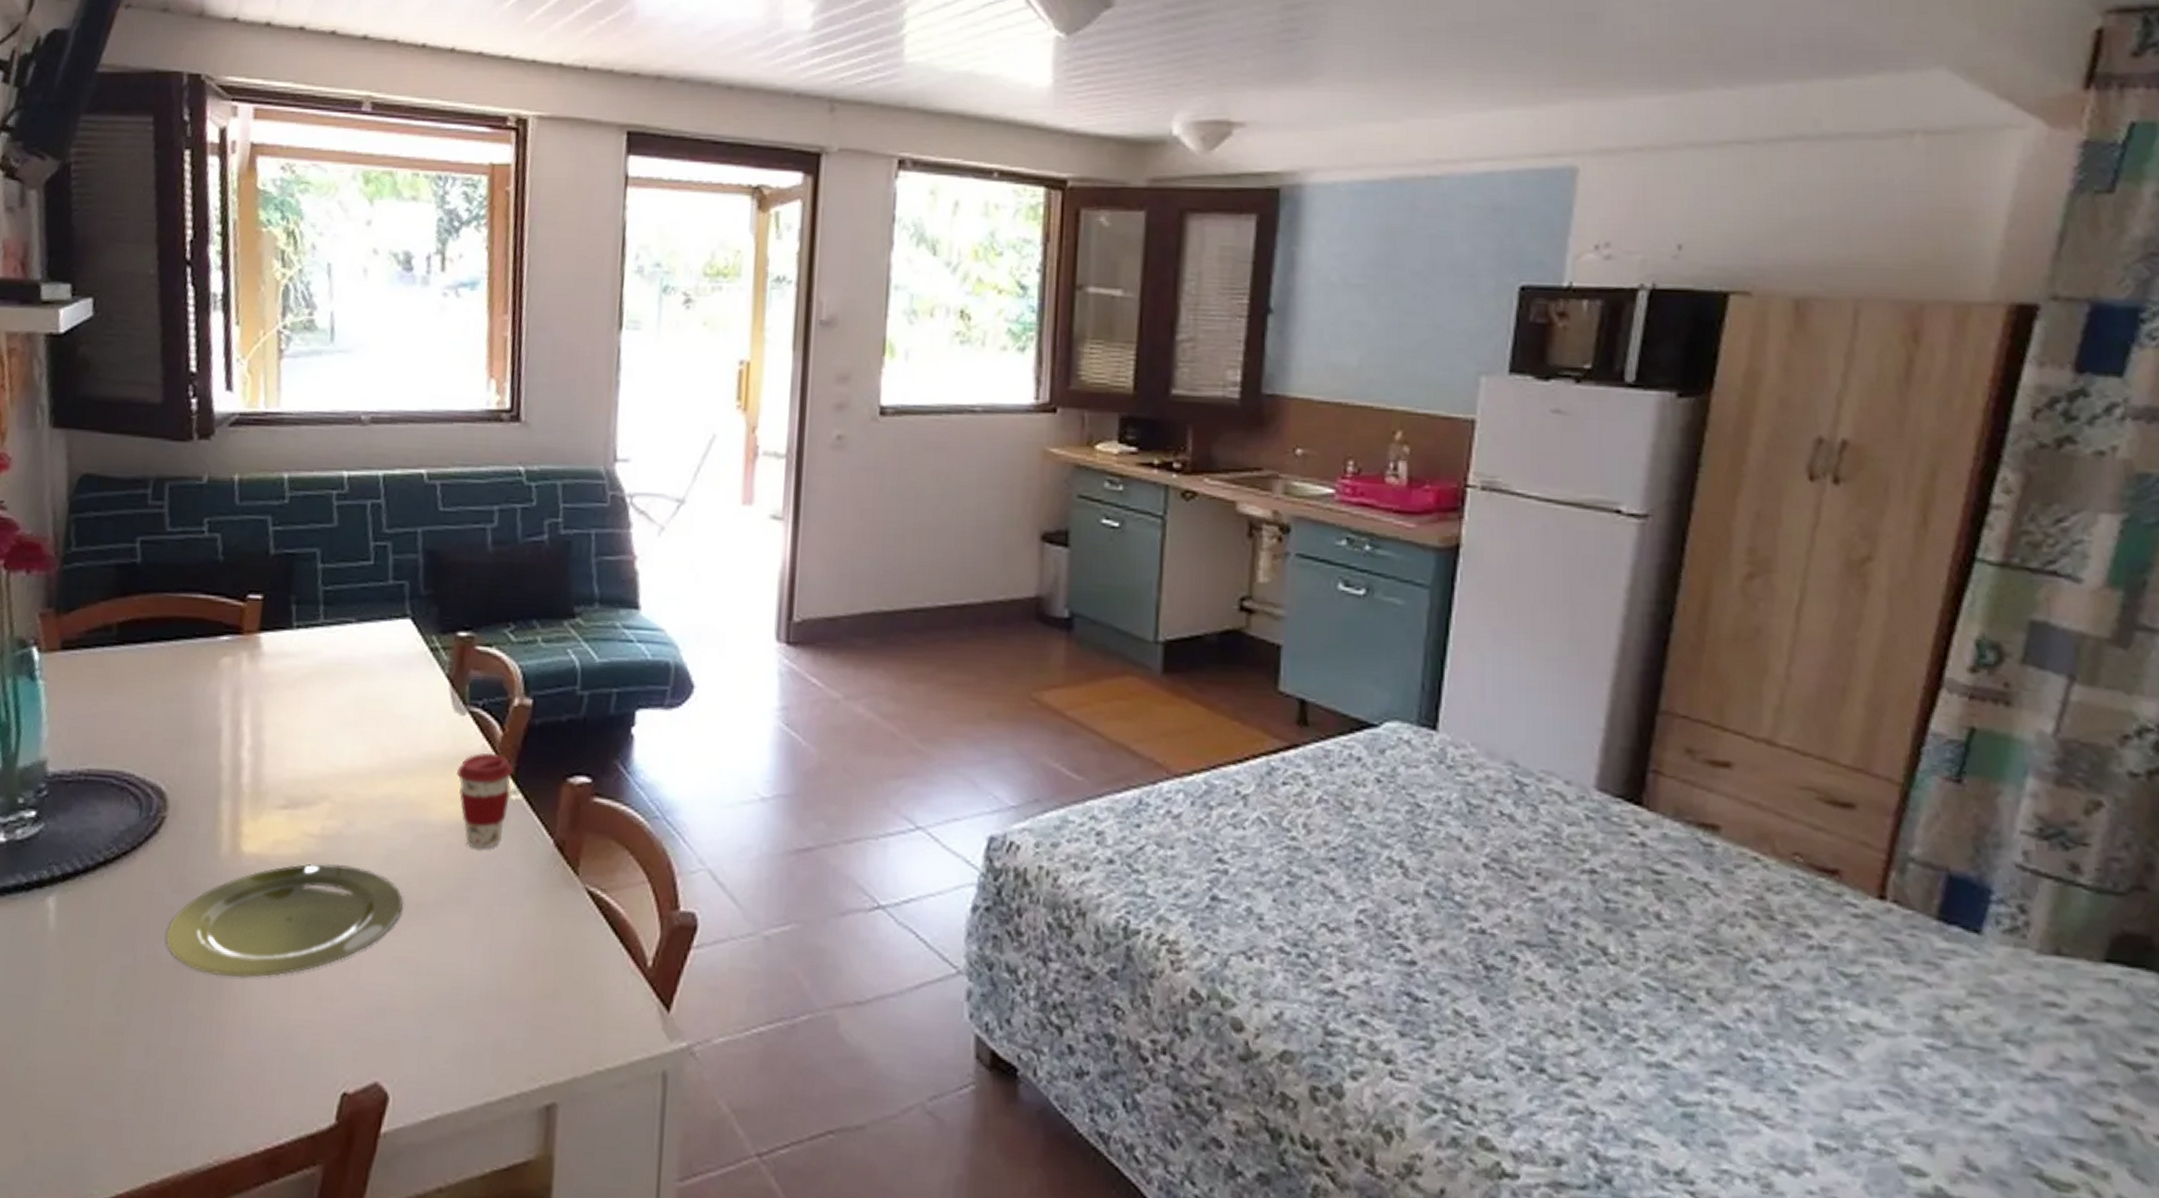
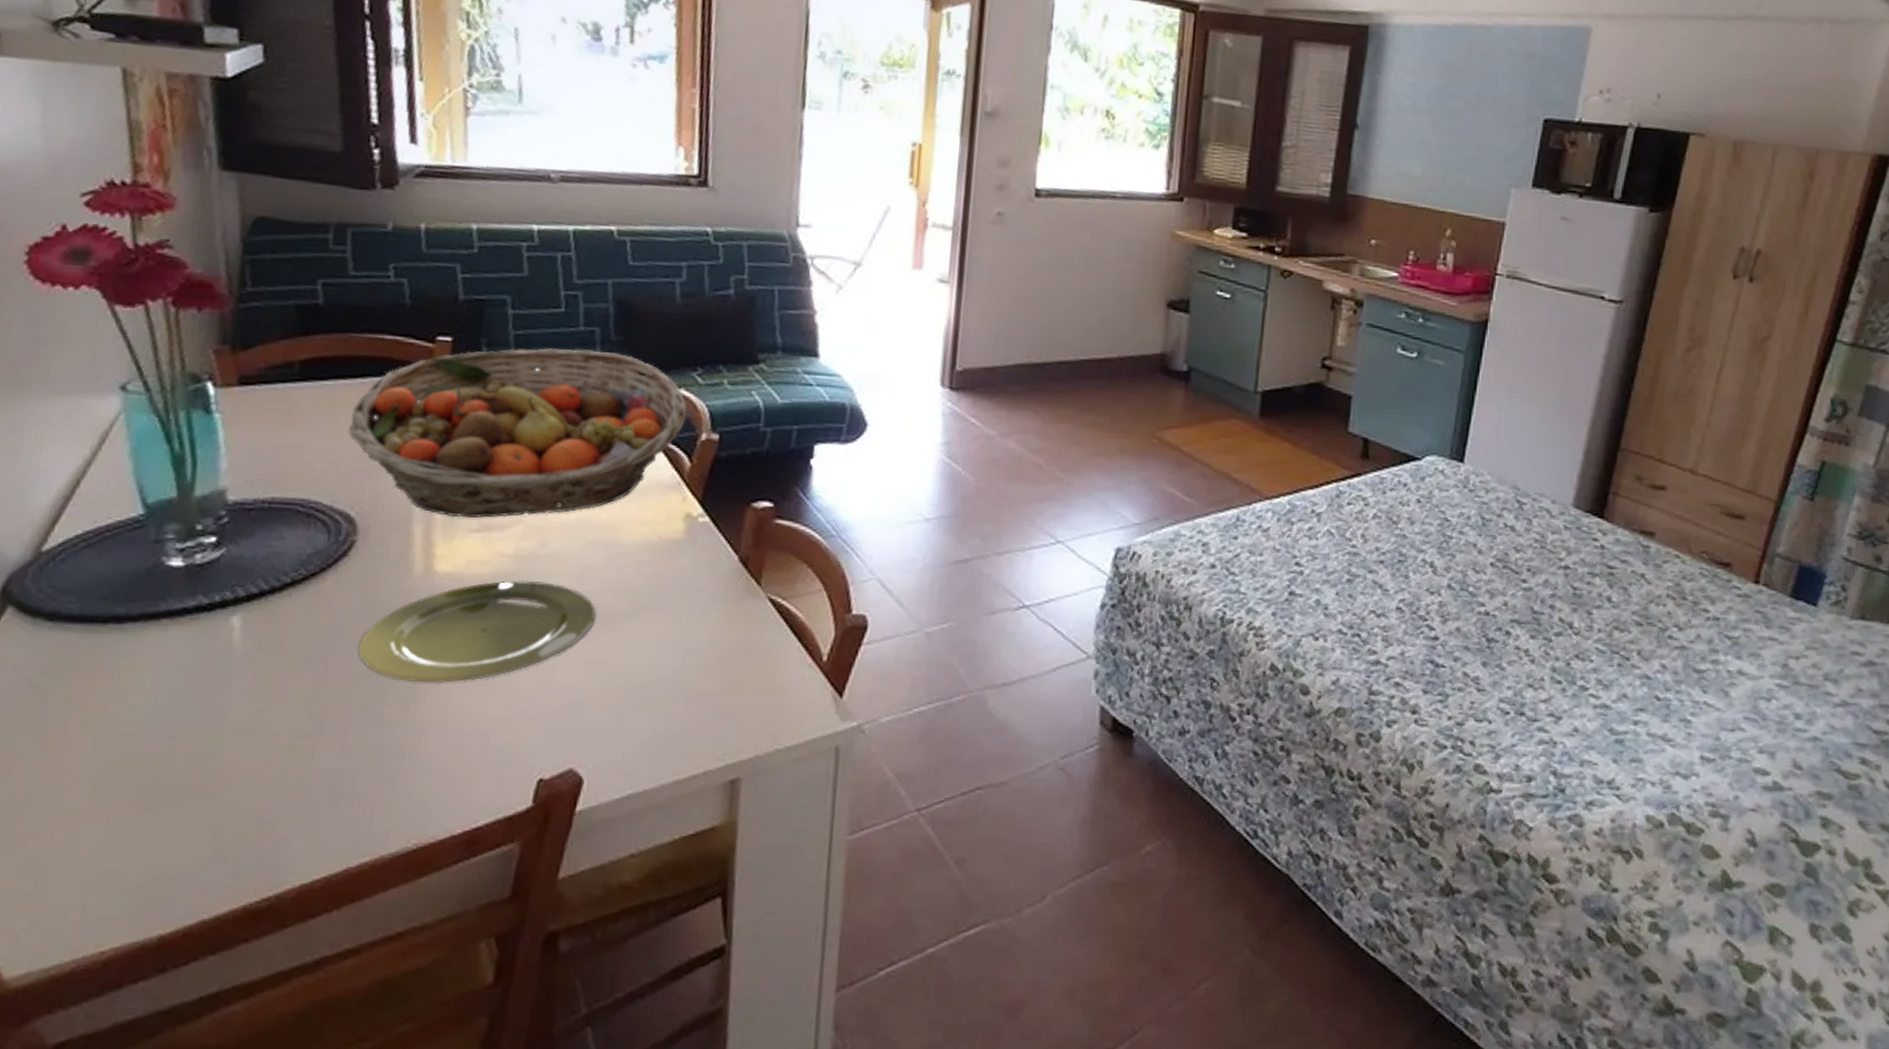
fruit basket: none [161,605,499,793] -> present [348,348,687,518]
coffee cup: present [457,753,514,850] -> none [647,482,701,566]

